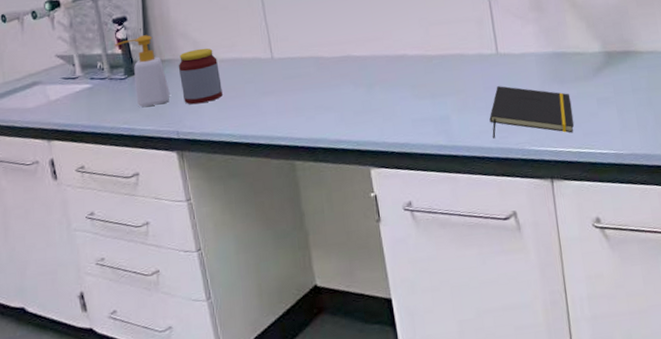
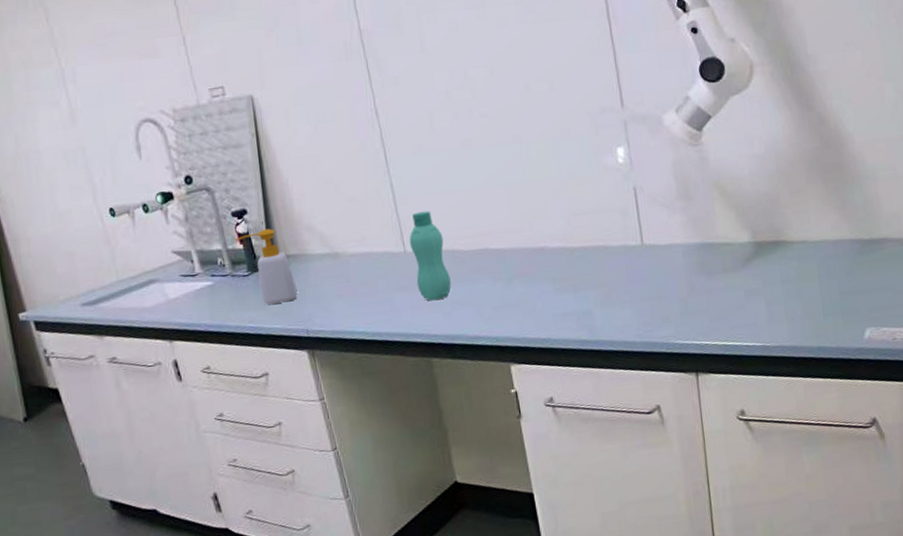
jar: present [178,48,222,105] -> none [304,242,353,302]
bottle: none [276,19,315,105] -> present [409,211,451,301]
notepad: present [489,86,574,139] -> none [633,278,720,333]

